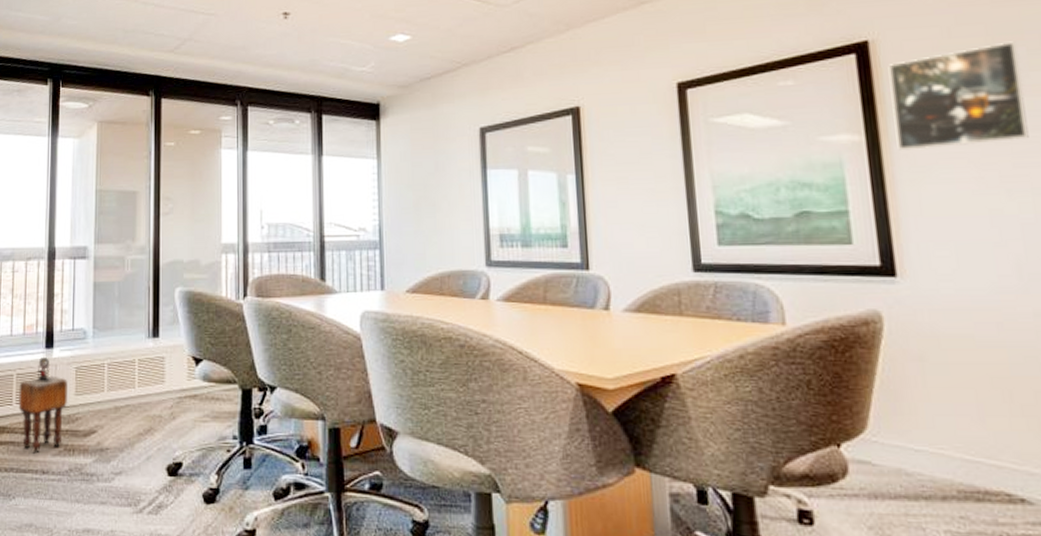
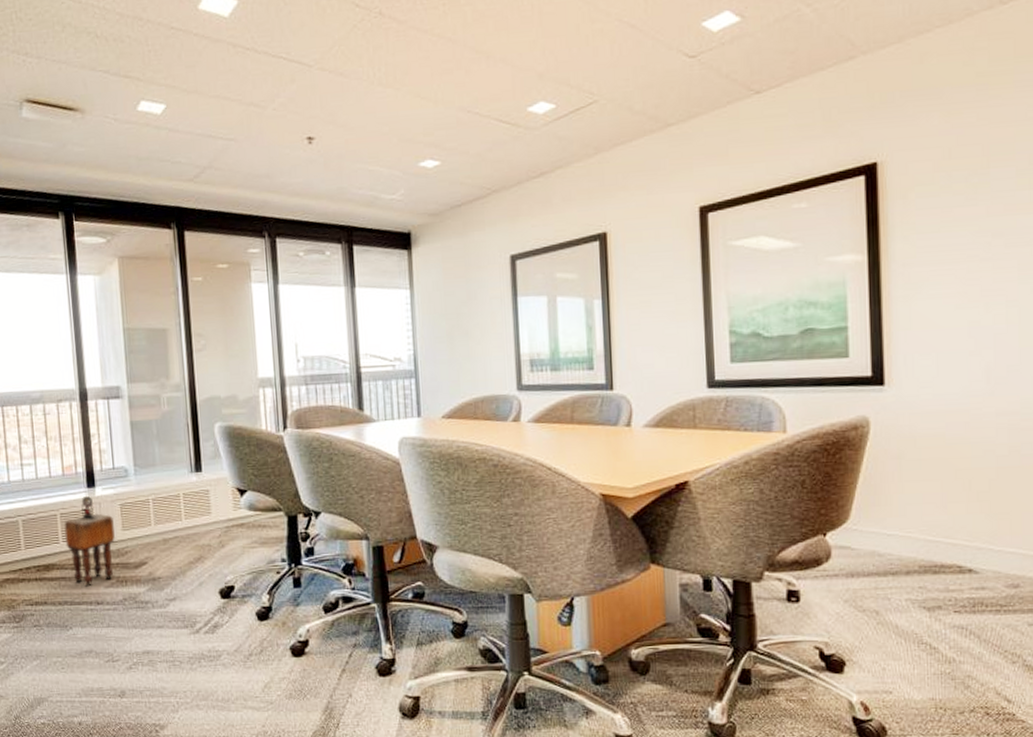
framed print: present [888,41,1029,151] -> none [893,162,1010,269]

